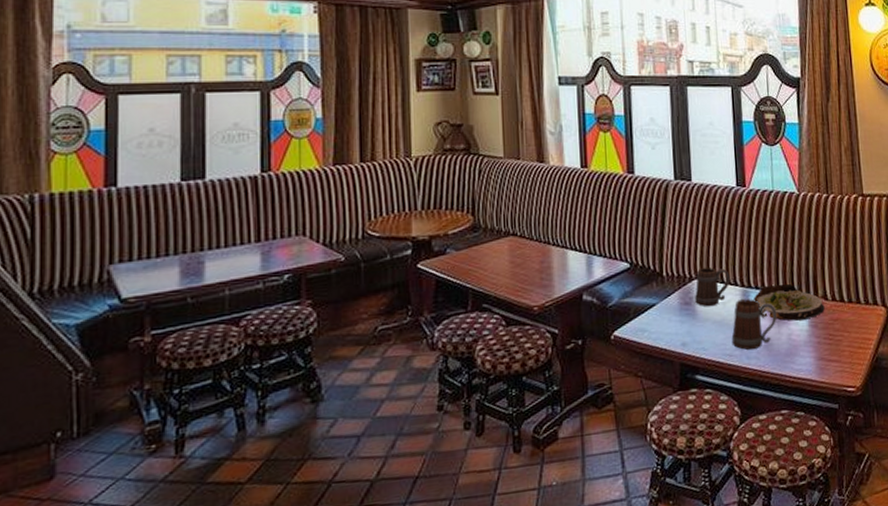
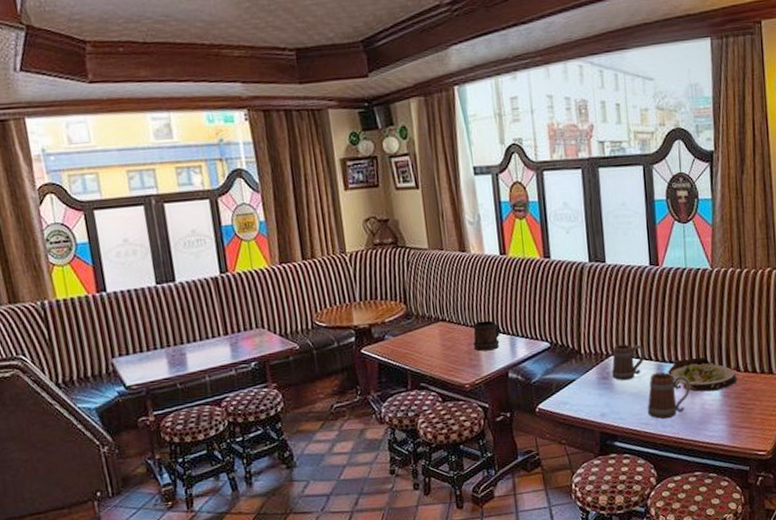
beer mug: none [546,236,576,271] -> present [472,320,500,352]

